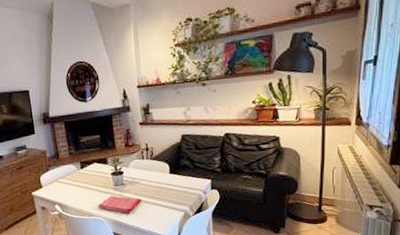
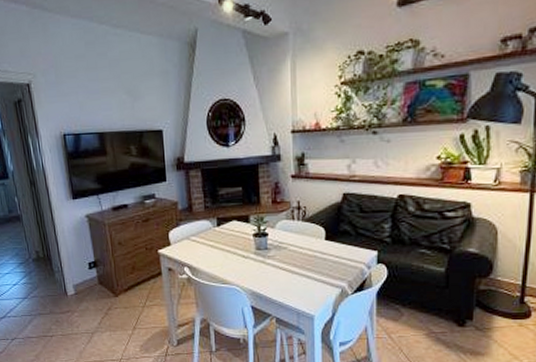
dish towel: present [98,195,142,213] -> none [234,261,288,284]

